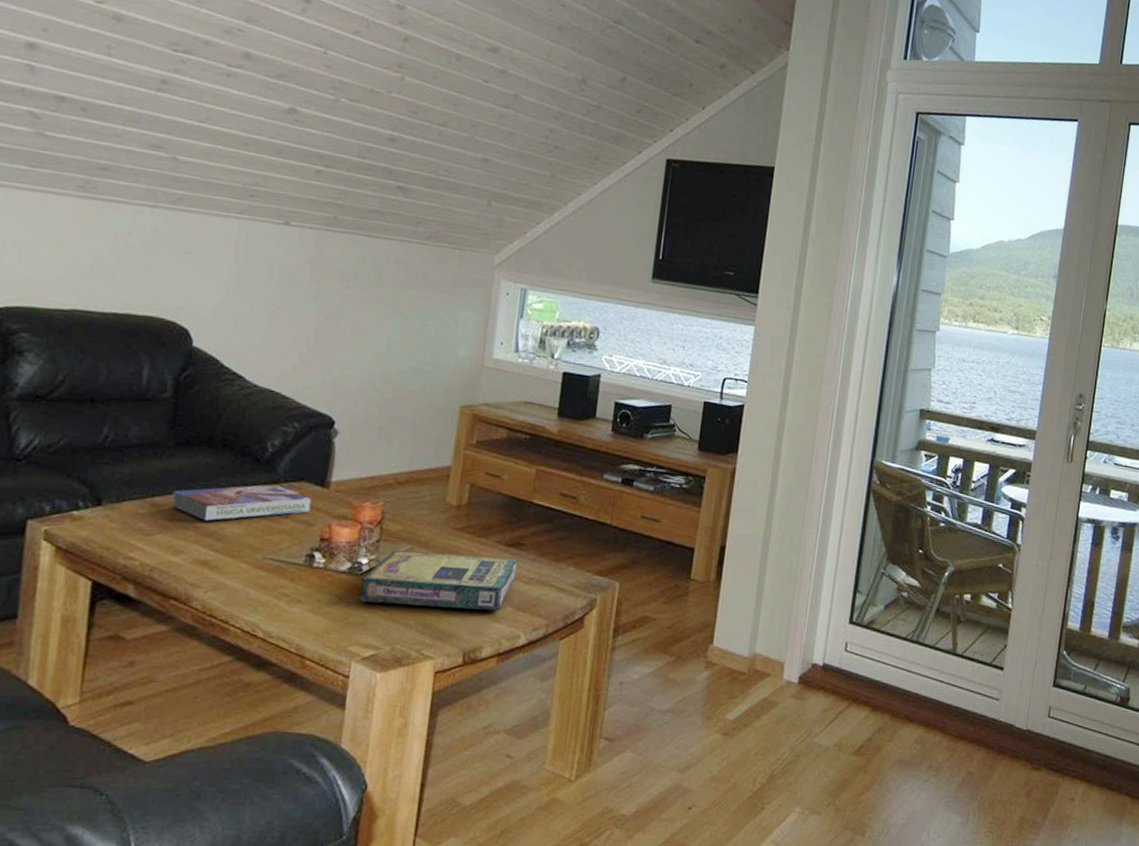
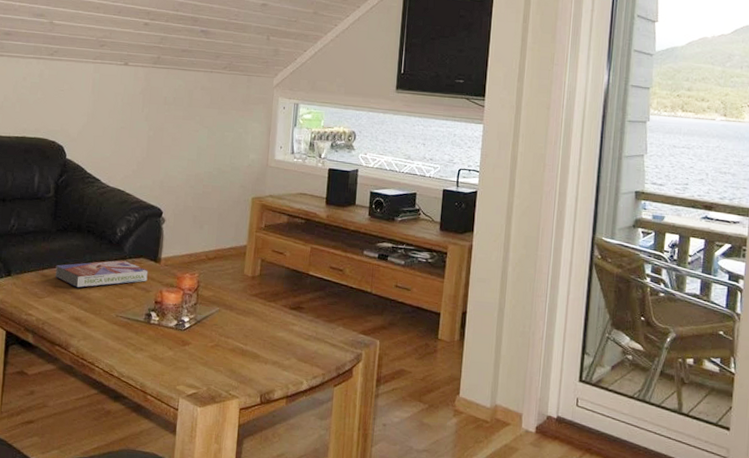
video game box: present [360,550,517,611] -> none [184,311,299,361]

